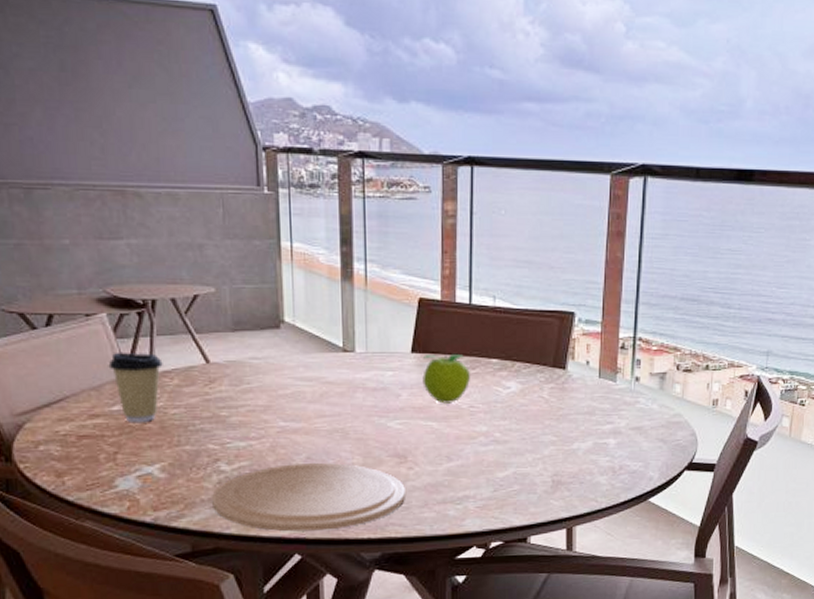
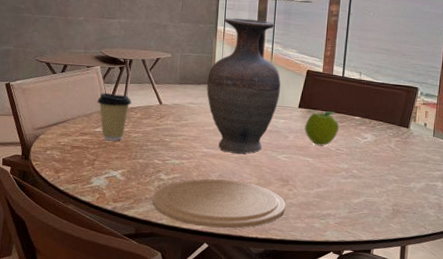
vase: none [274,228,384,426] -> present [206,17,281,155]

